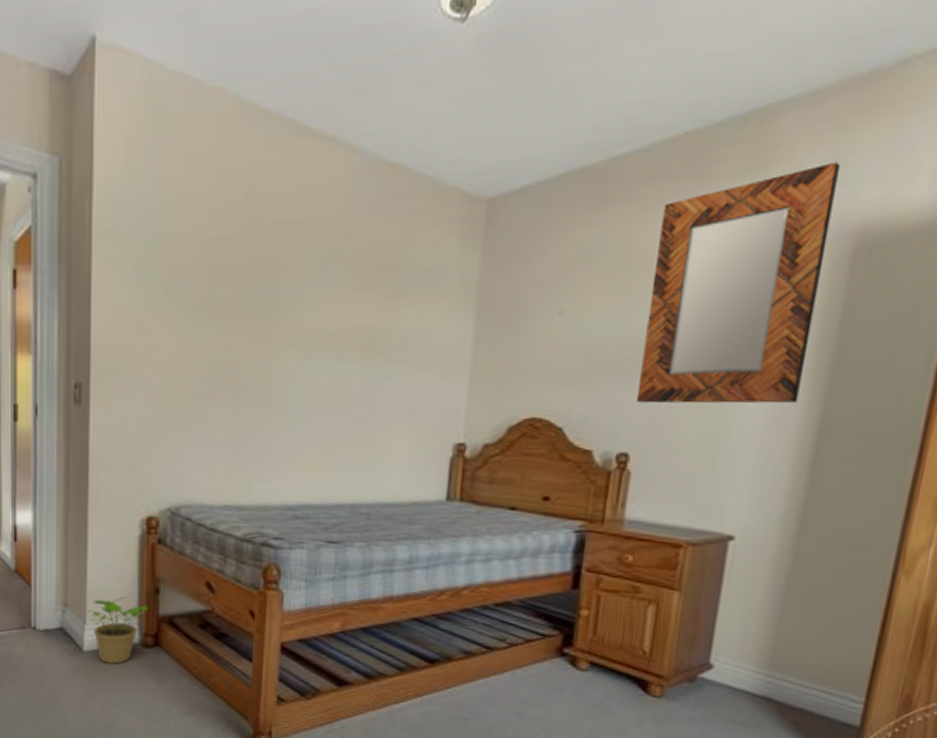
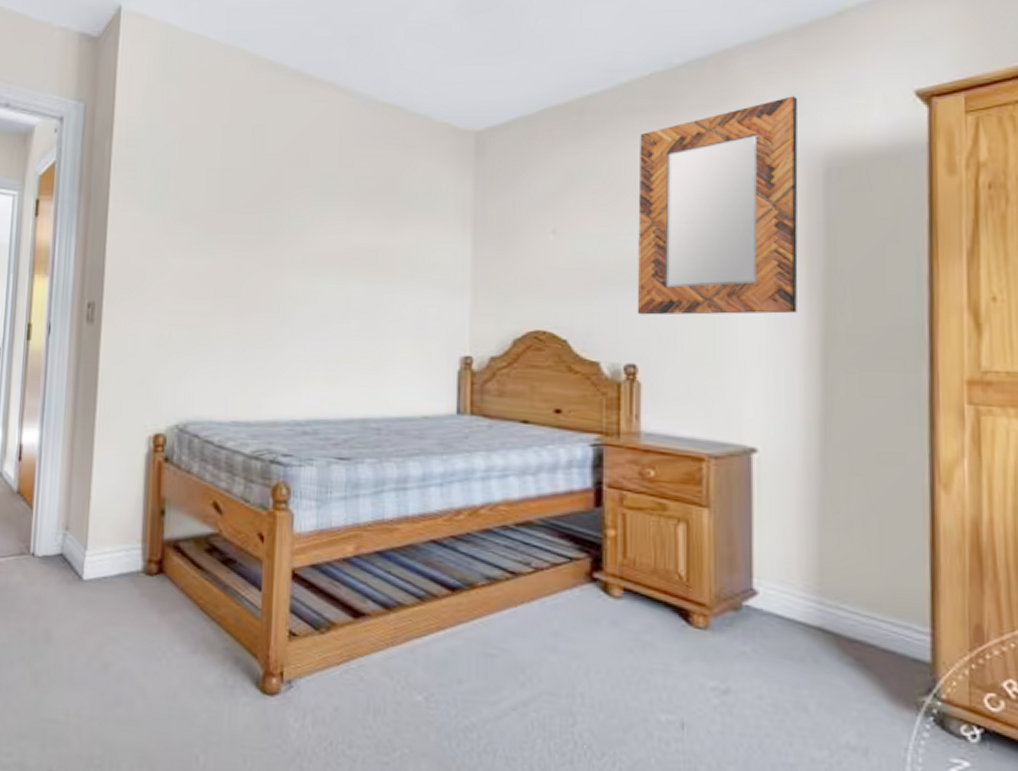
potted plant: present [87,597,148,664] -> none [89,519,152,594]

